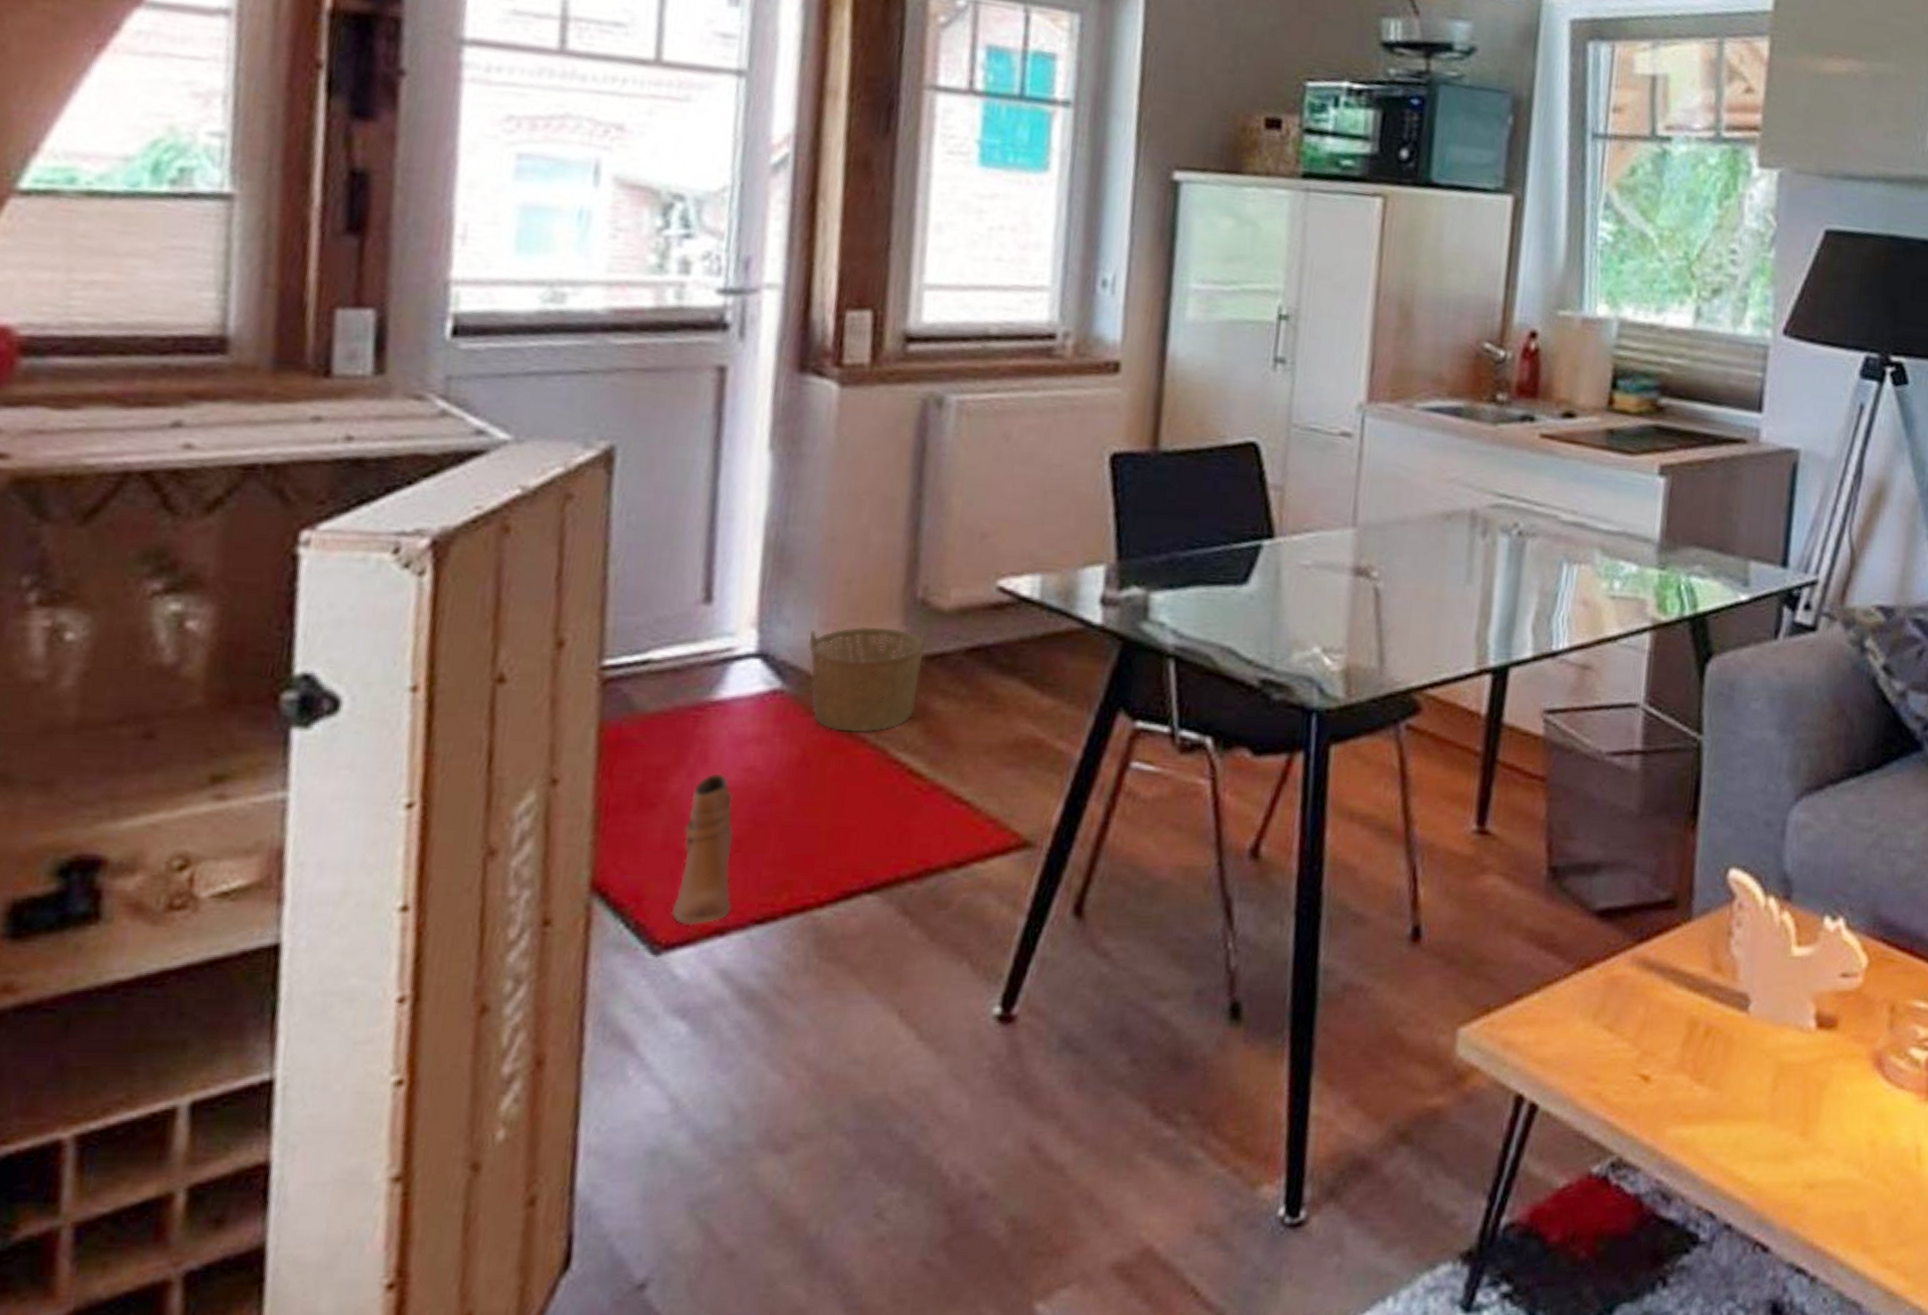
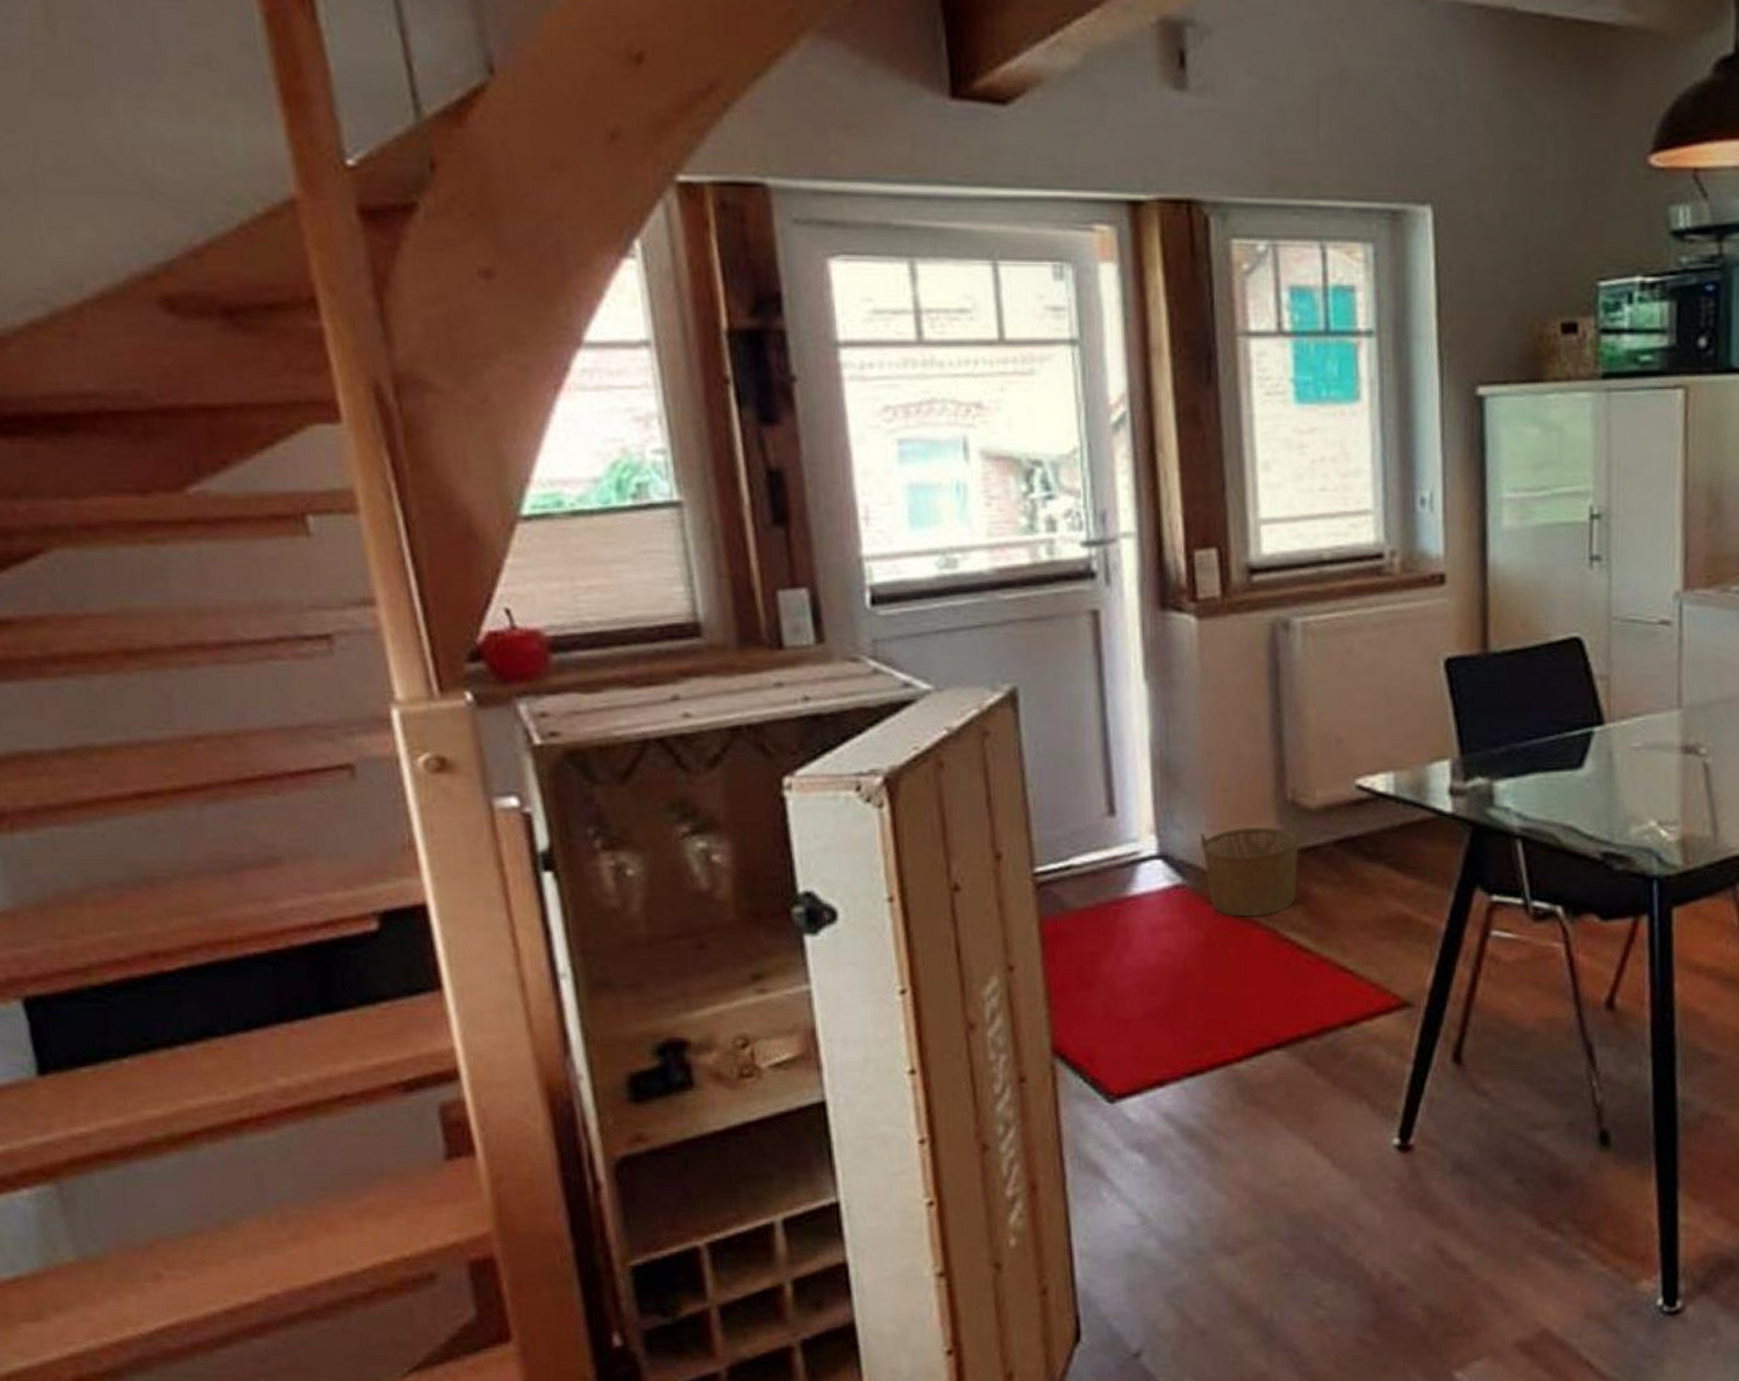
boot: present [671,773,734,926] -> none [1118,956,1166,1080]

